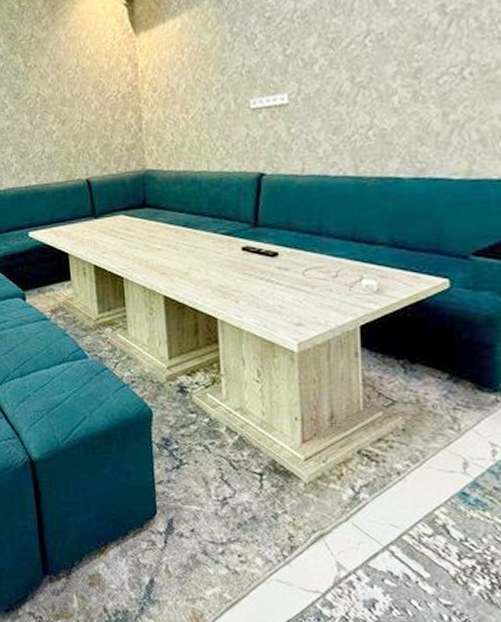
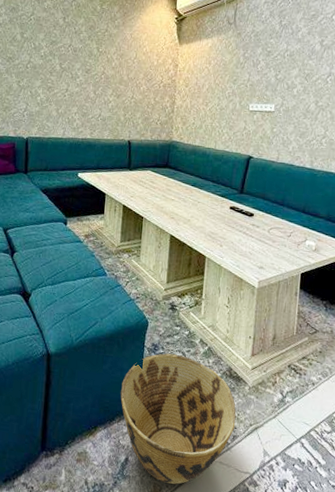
woven basket: none [129,448,292,609] -> present [120,353,237,484]

